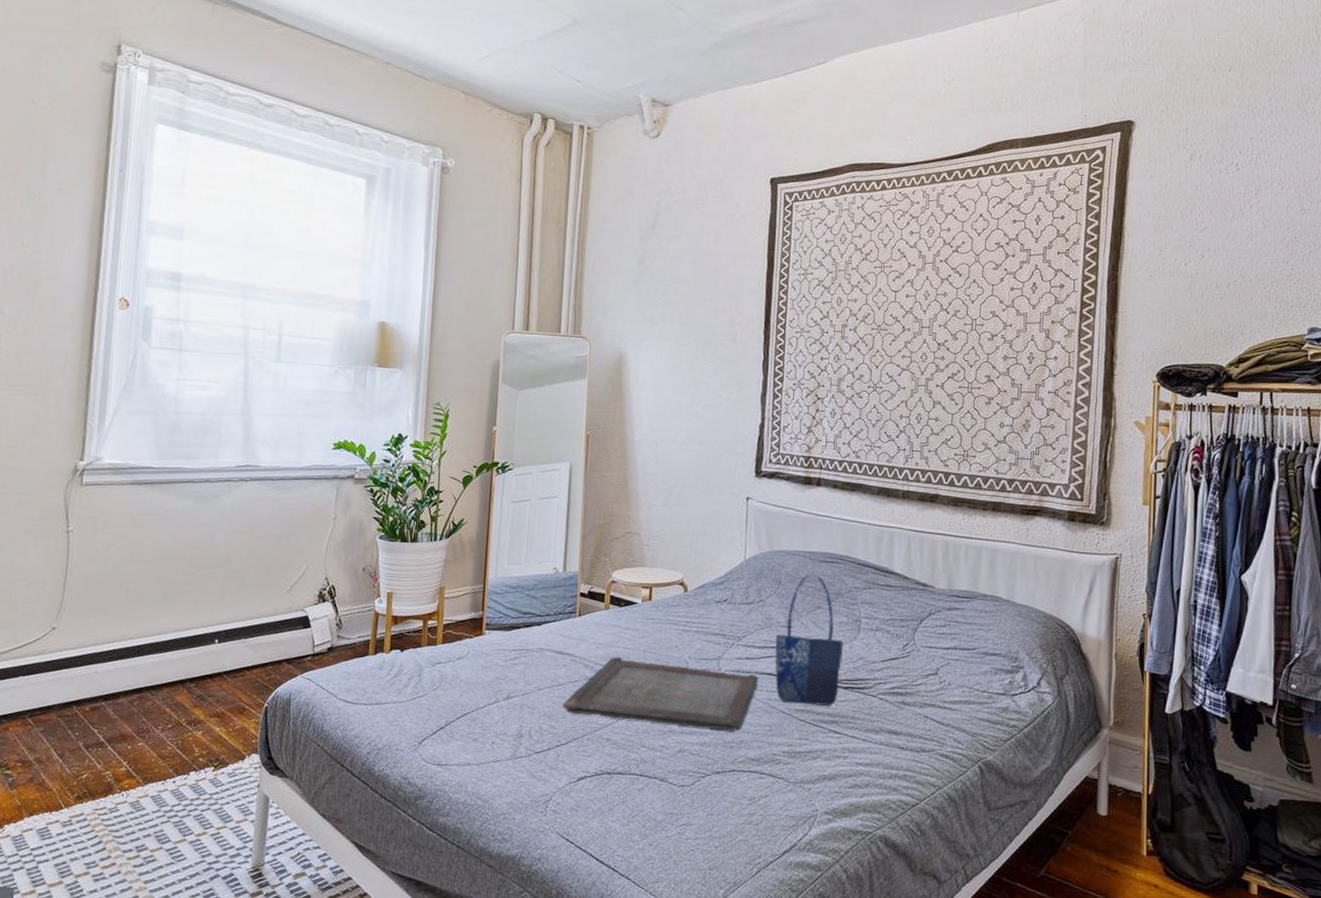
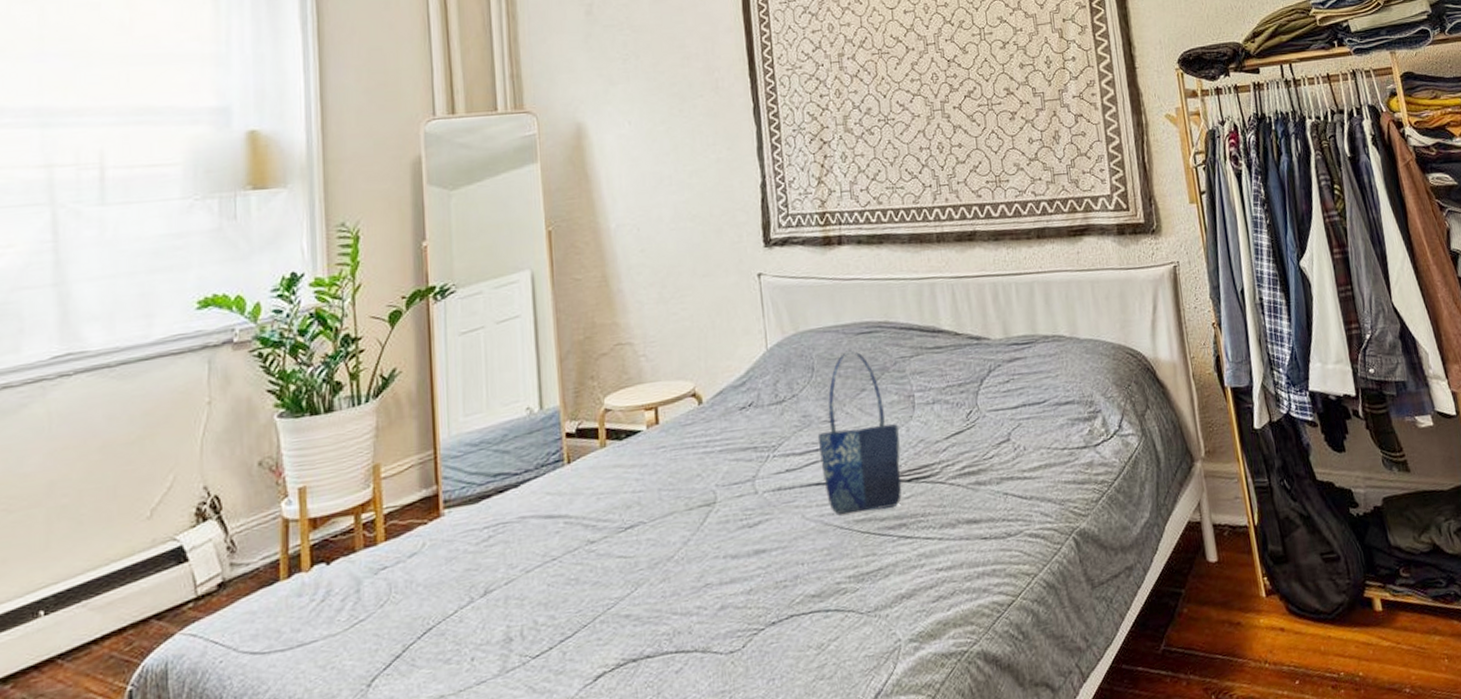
serving tray: present [562,656,759,731] -> none [561,489,806,594]

